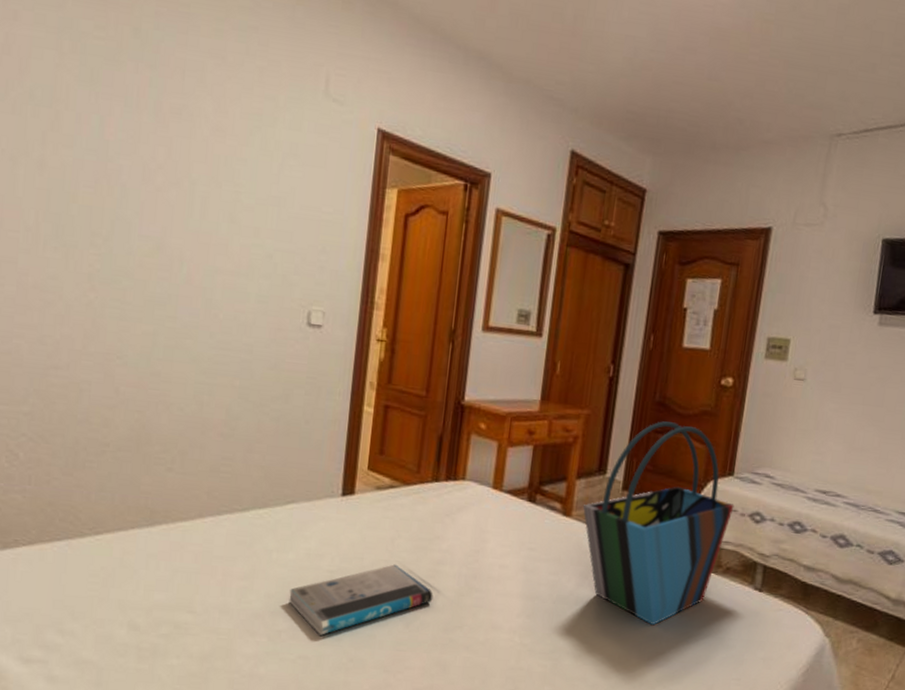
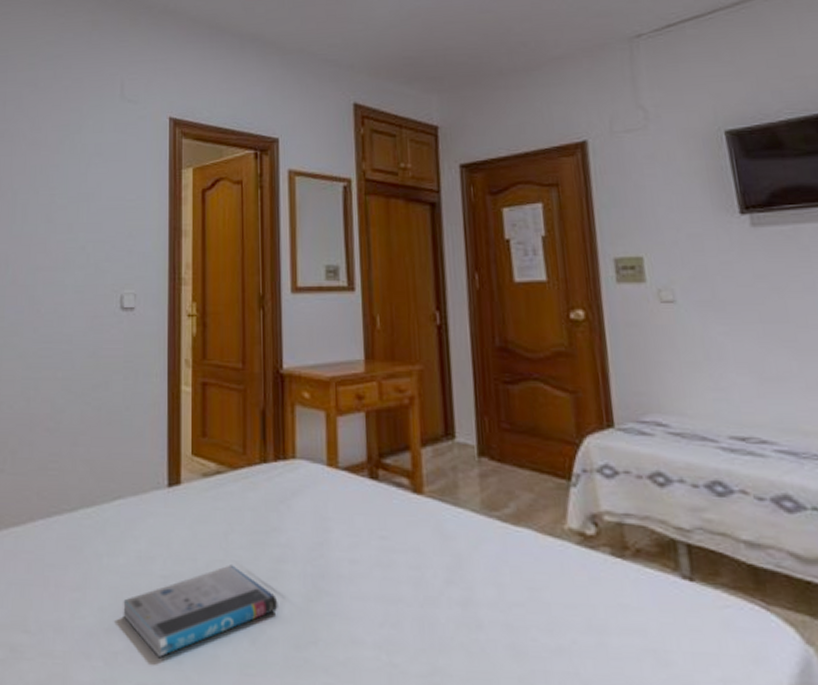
tote bag: present [582,421,735,626] -> none [434,369,626,635]

